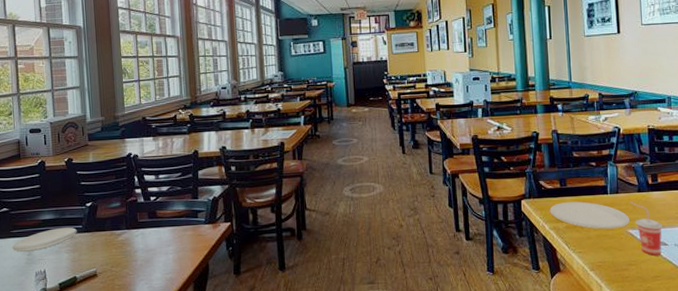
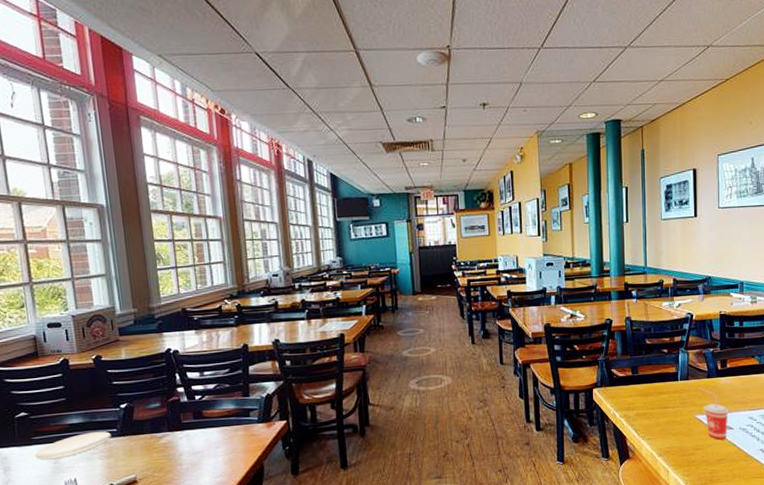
plate: present [549,201,631,230] -> none [620,389,699,416]

